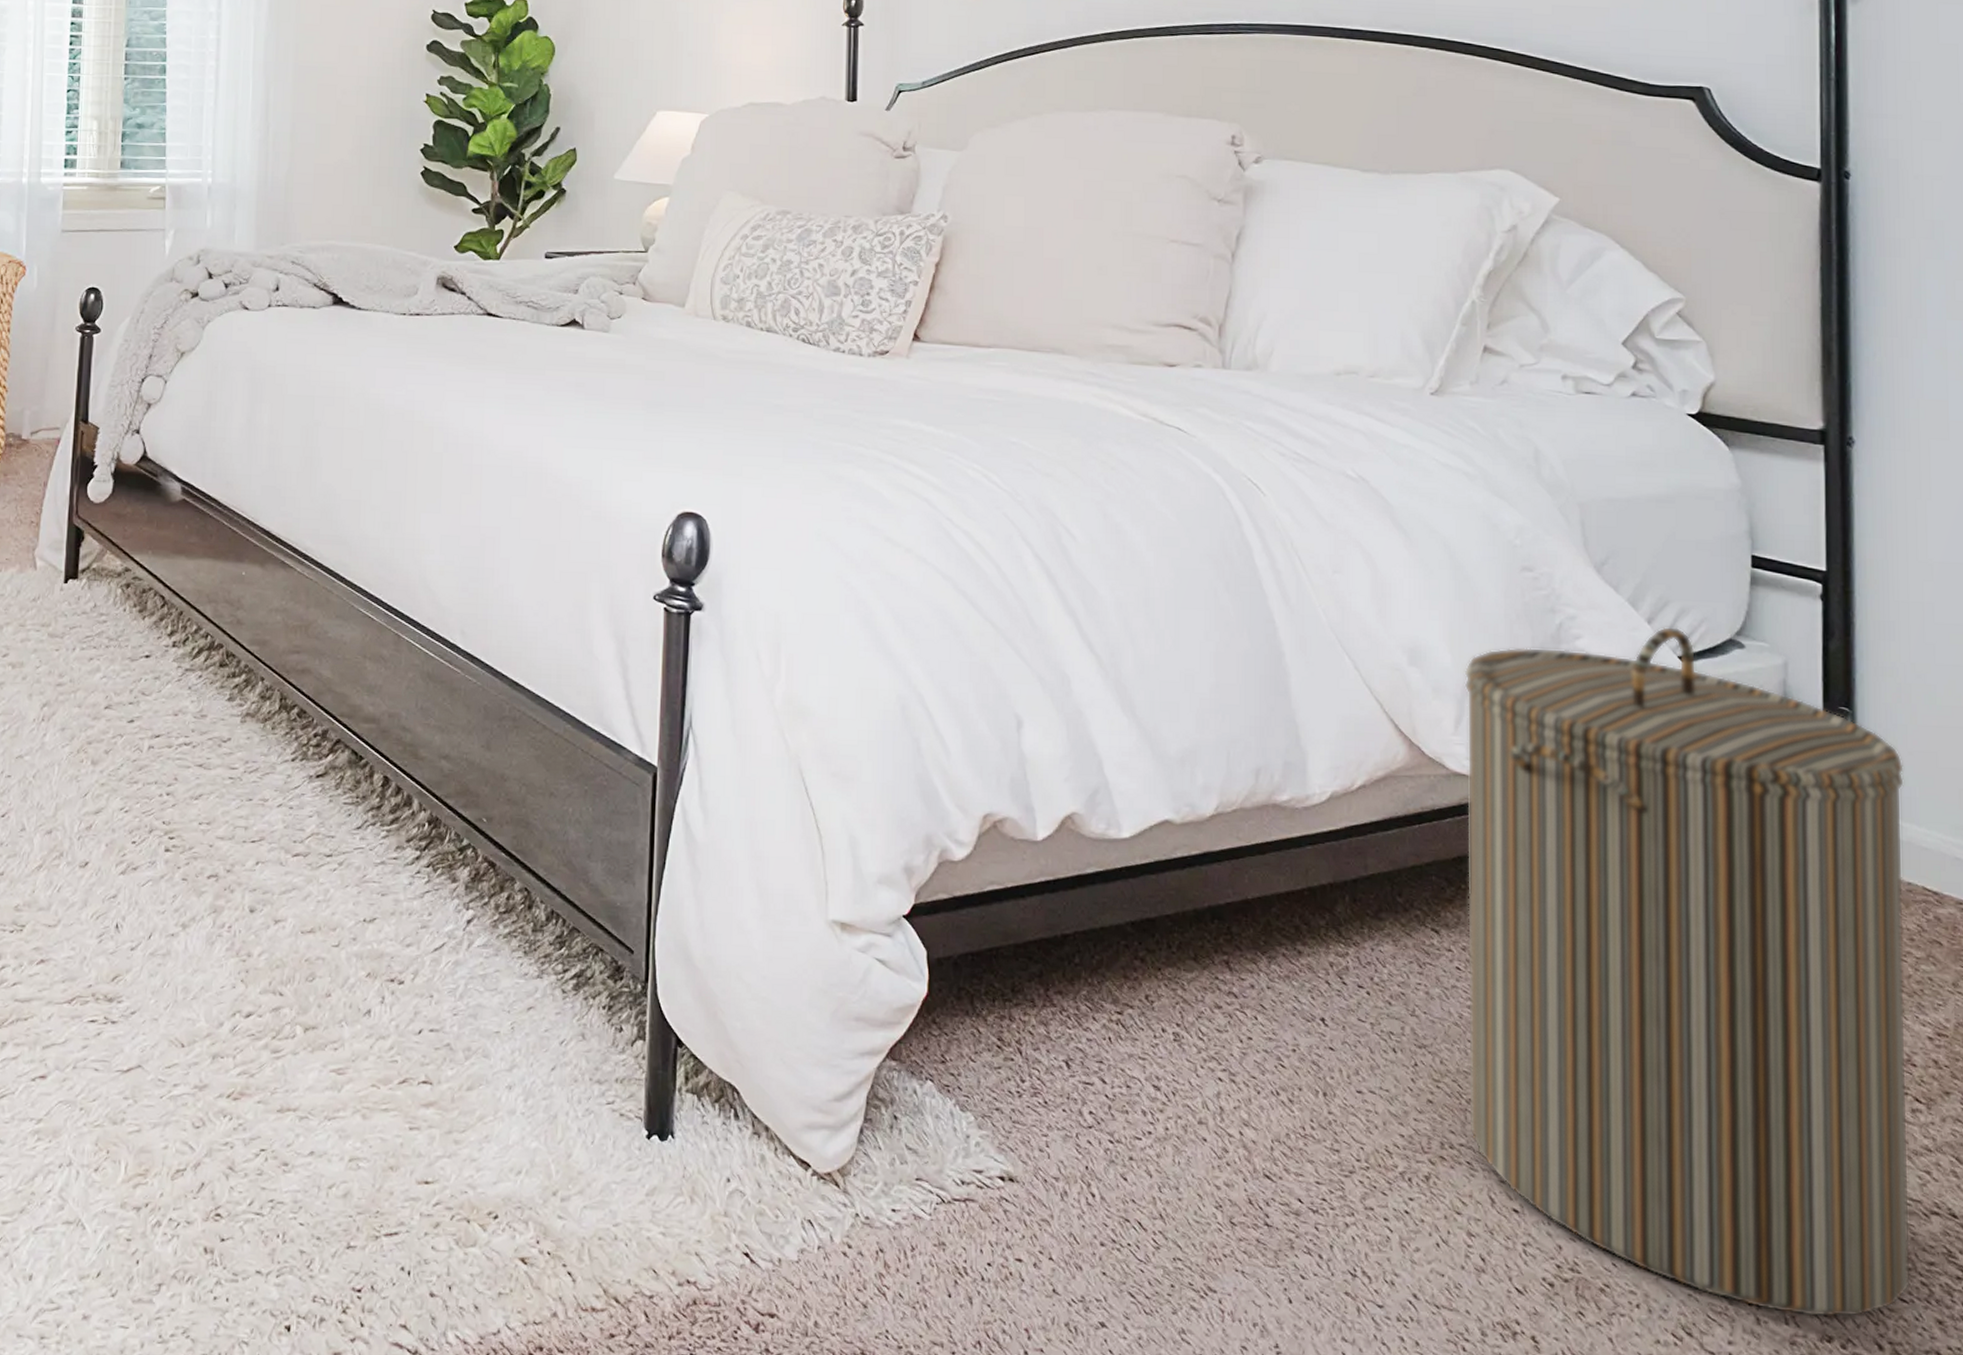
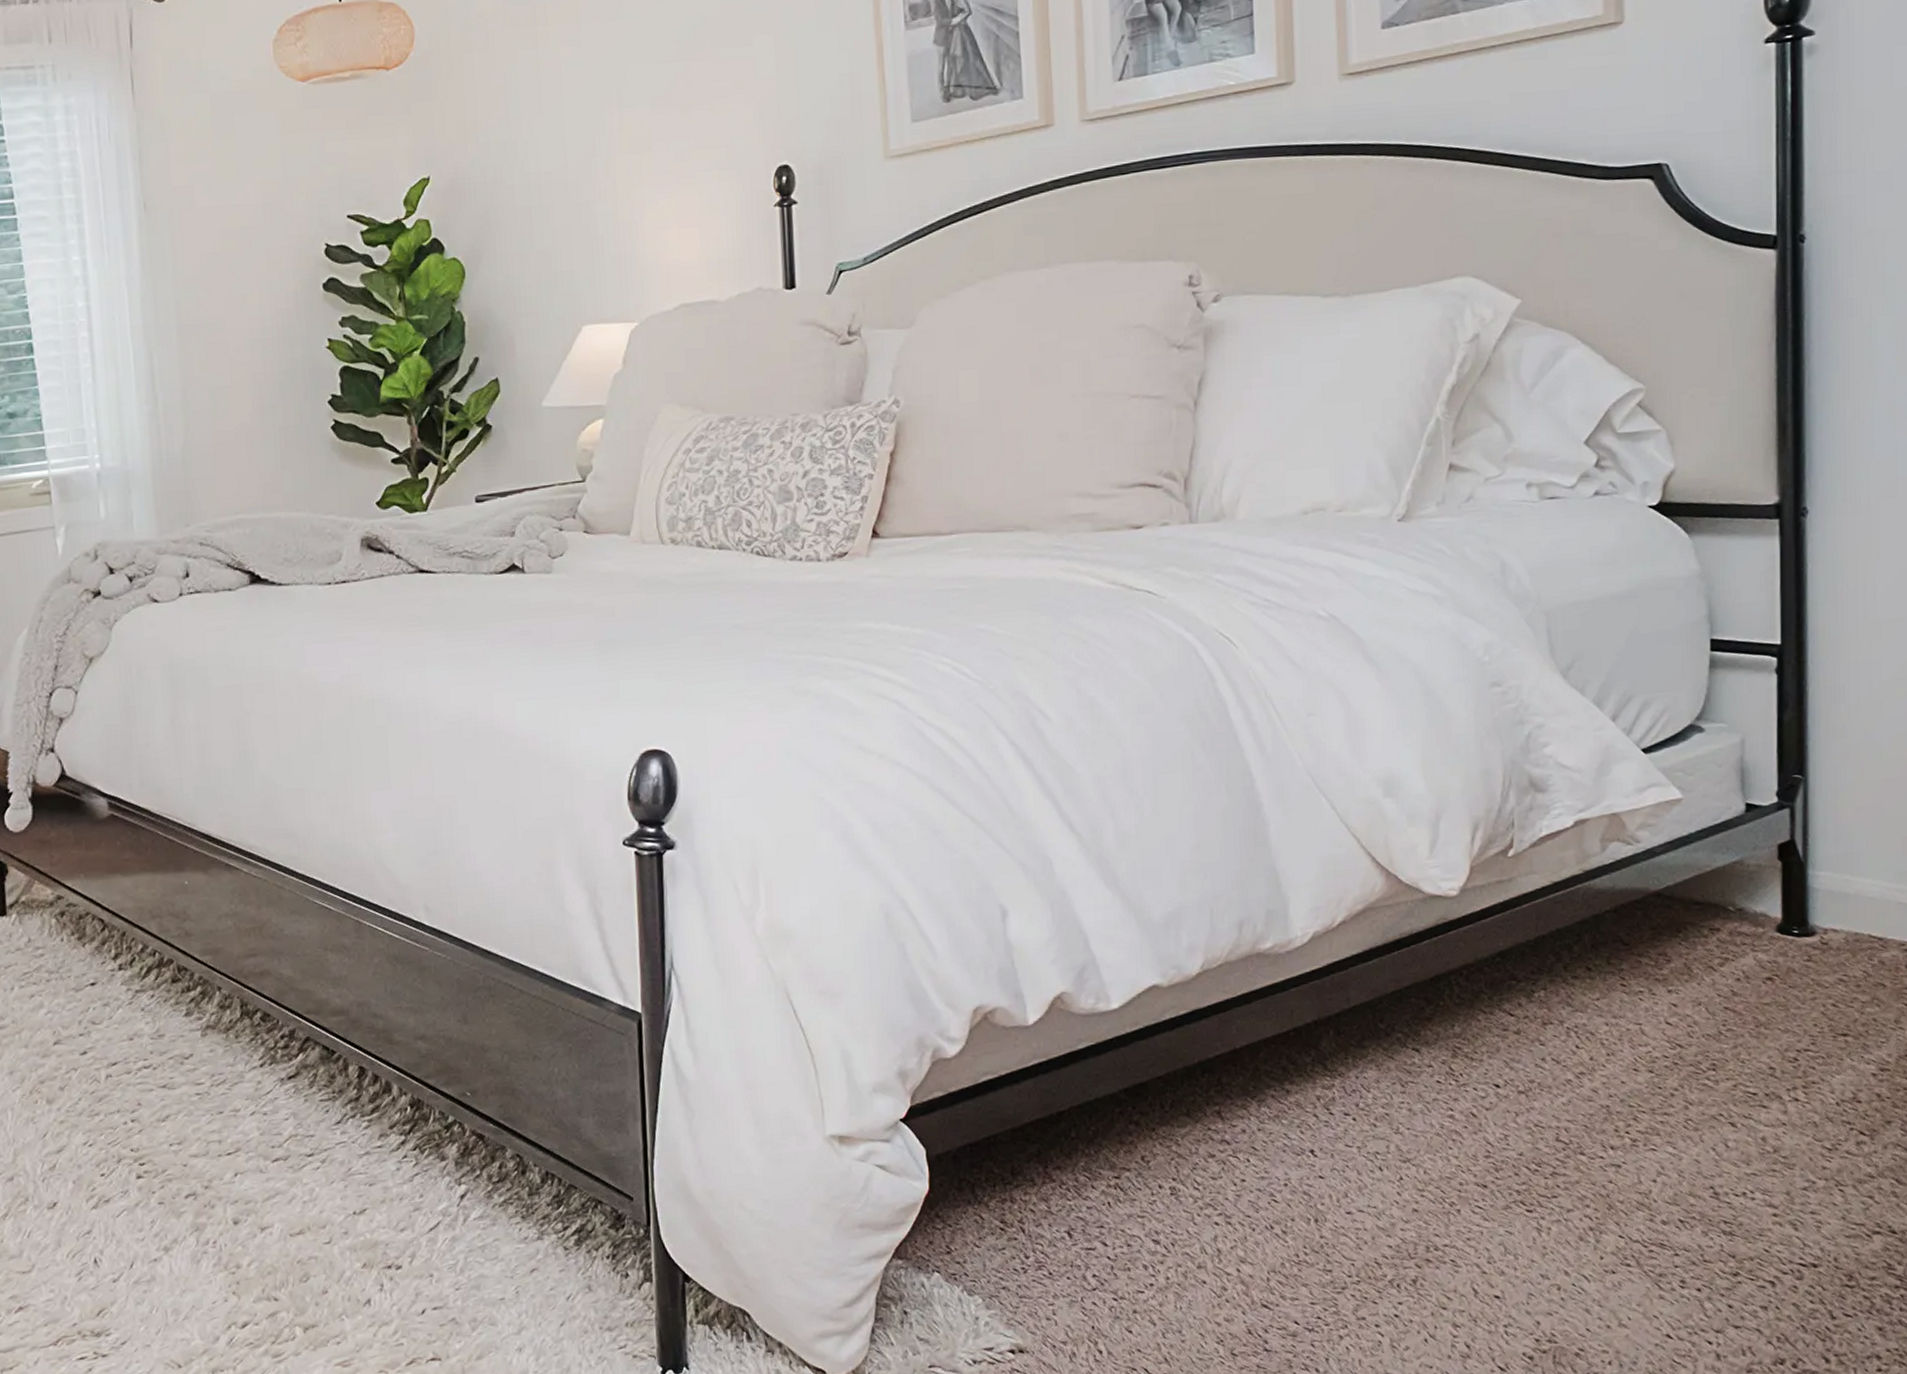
laundry hamper: present [1464,626,1911,1318] -> none [1437,720,1854,1346]

